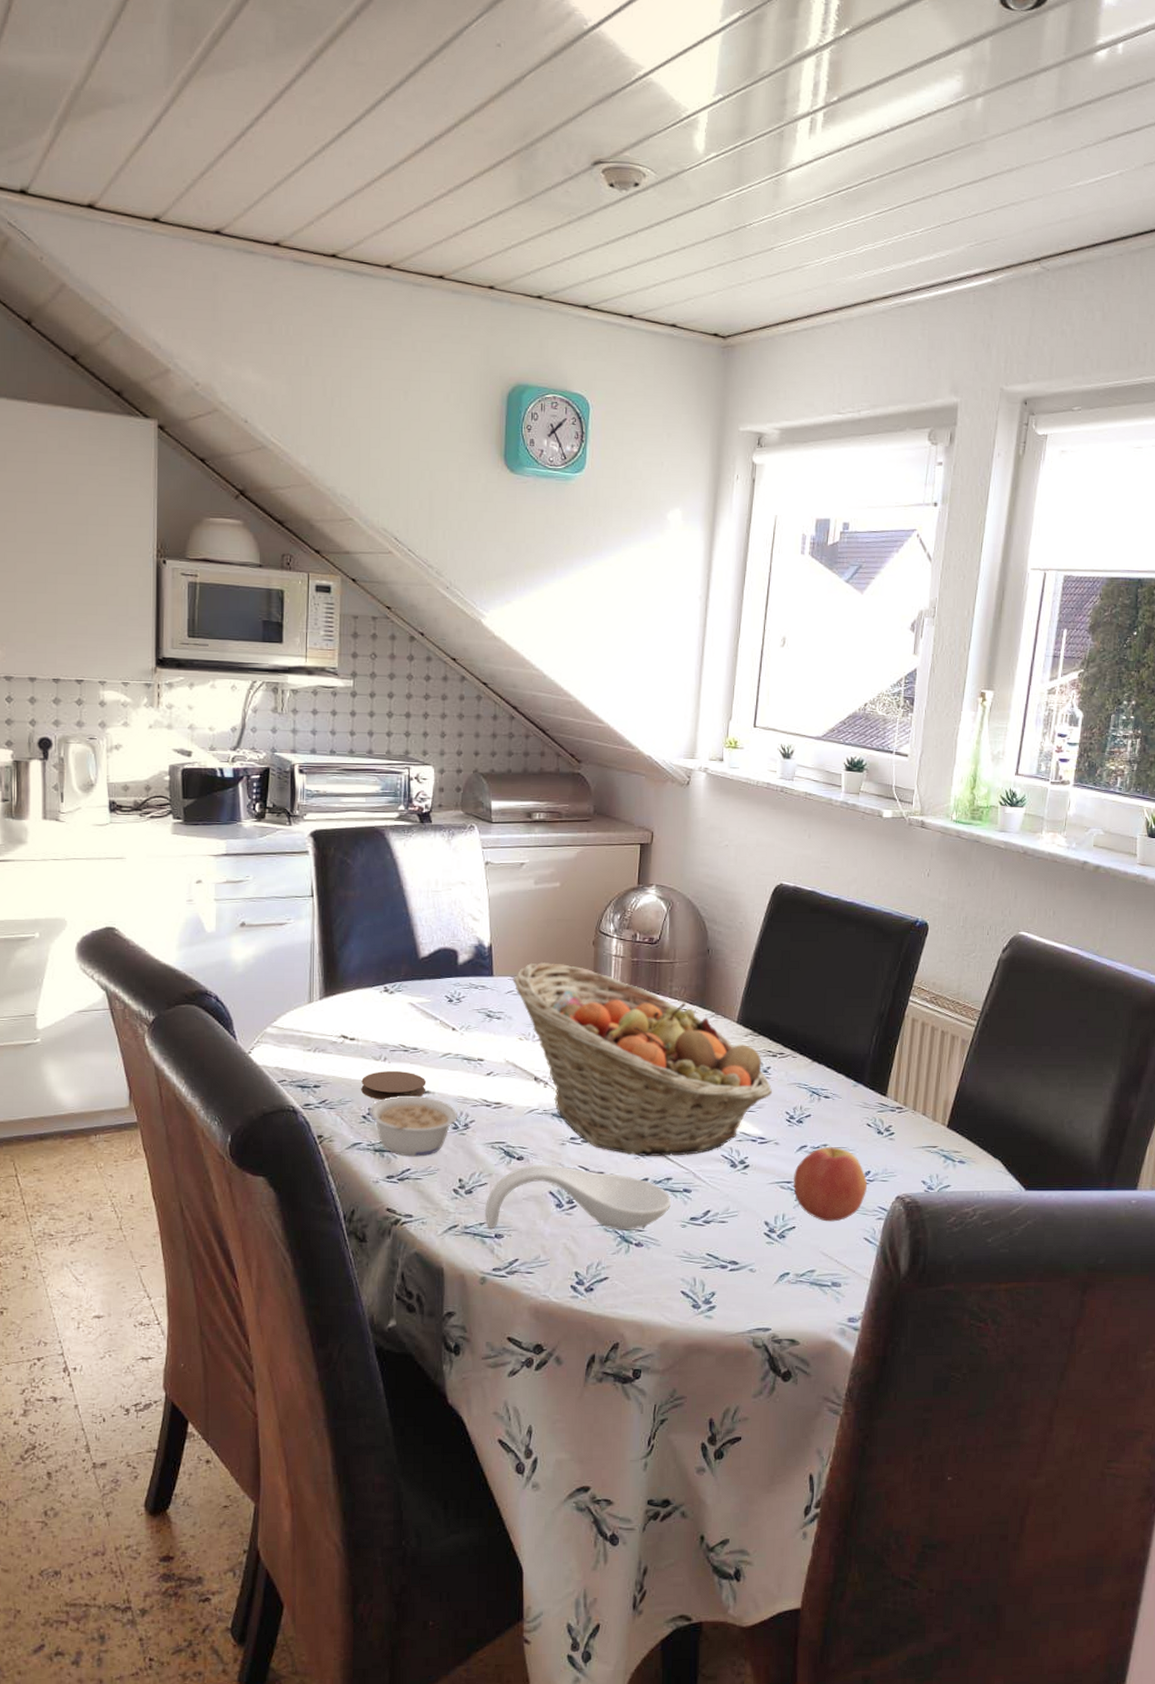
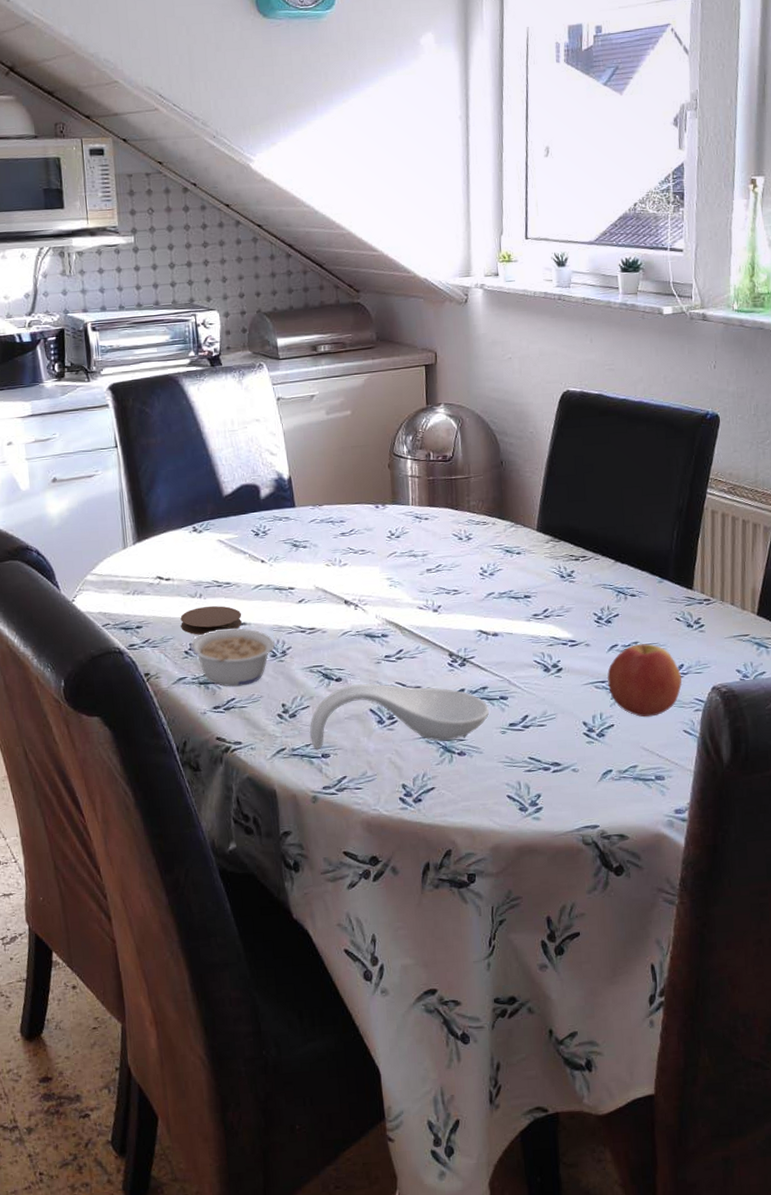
fruit basket: present [512,962,772,1156] -> none [314,489,578,668]

